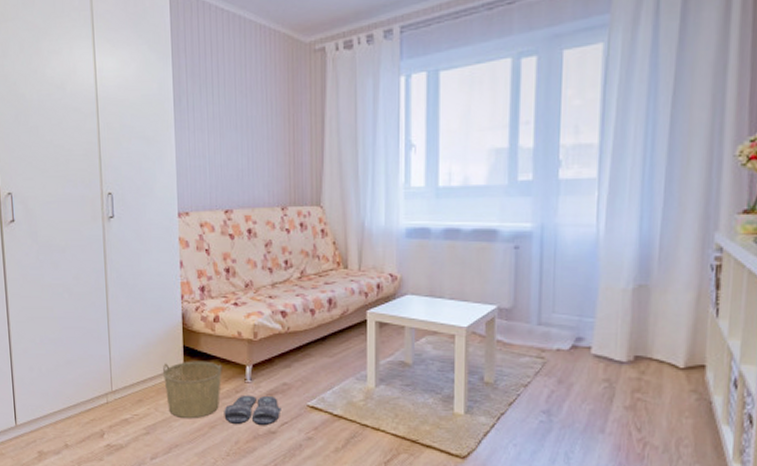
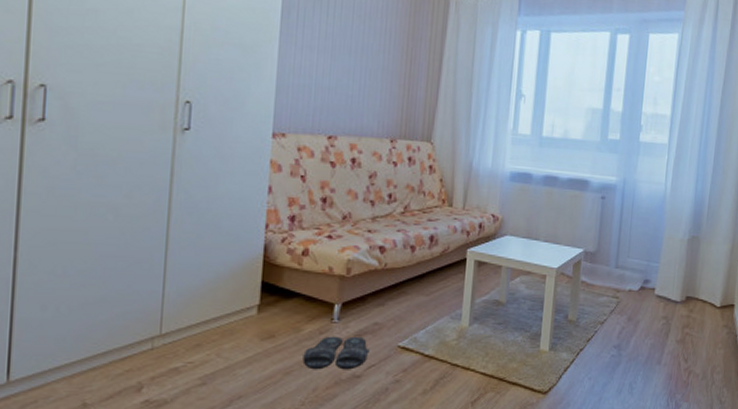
basket: present [162,361,223,419] -> none [231,298,307,365]

